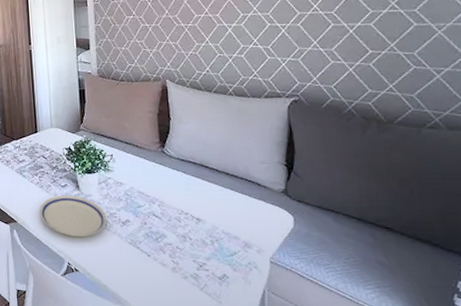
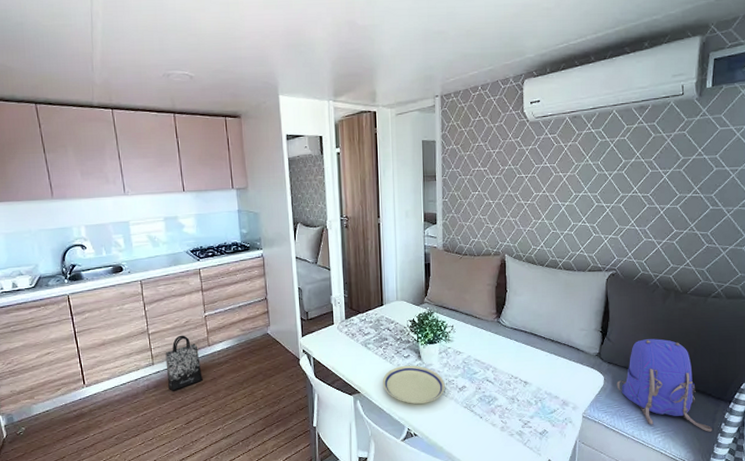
backpack: none [310,175,445,291] -> present [616,339,712,432]

